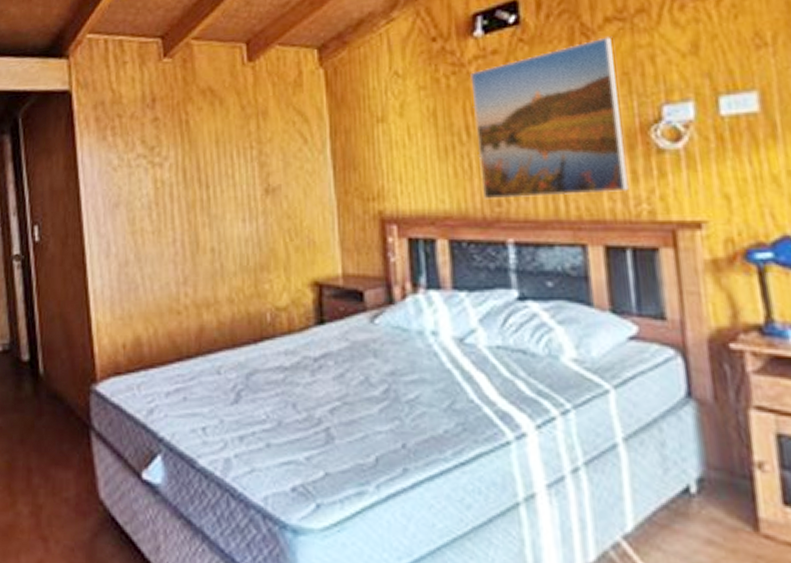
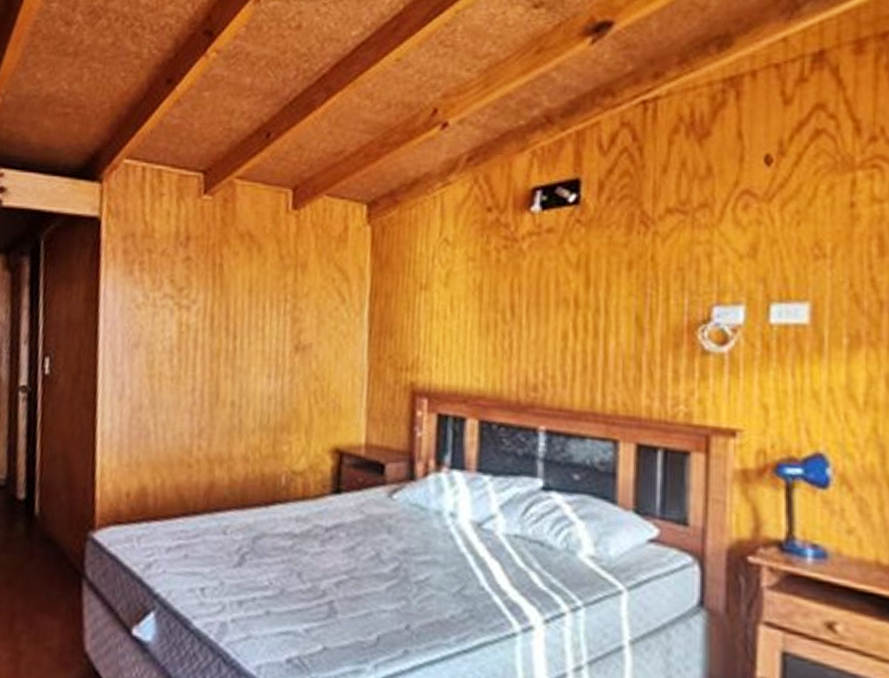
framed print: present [470,37,629,199] -> none [519,228,670,391]

